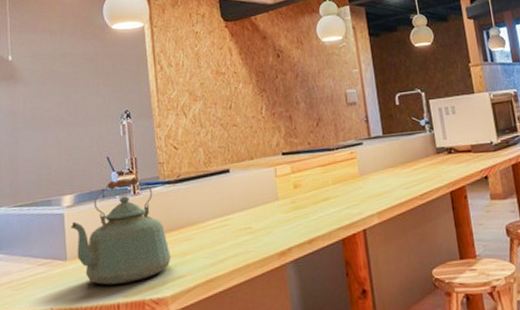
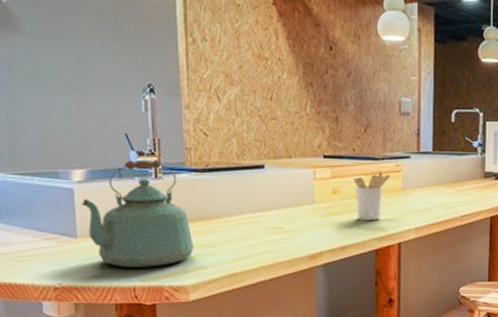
utensil holder: none [312,160,347,211] -> present [353,170,390,220]

